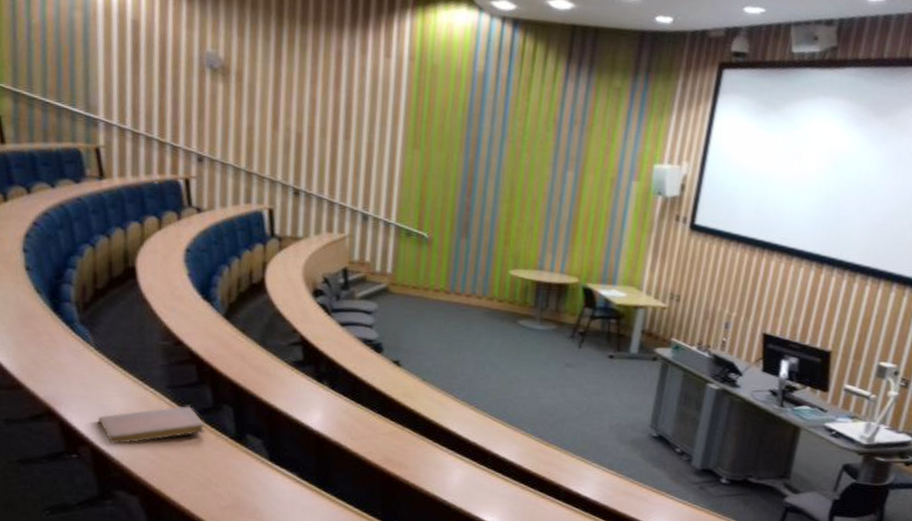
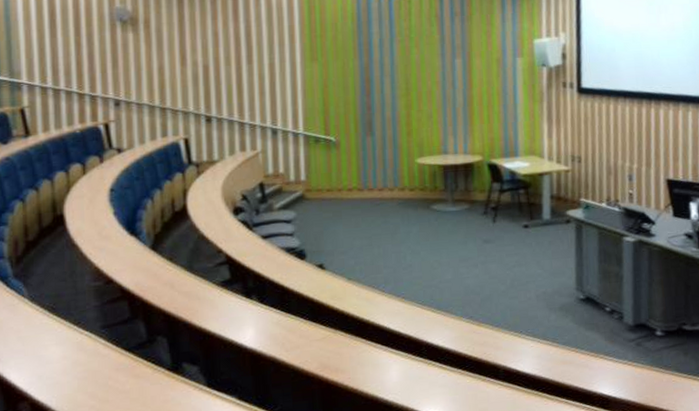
notebook: present [97,406,205,444] -> none [35,343,142,396]

